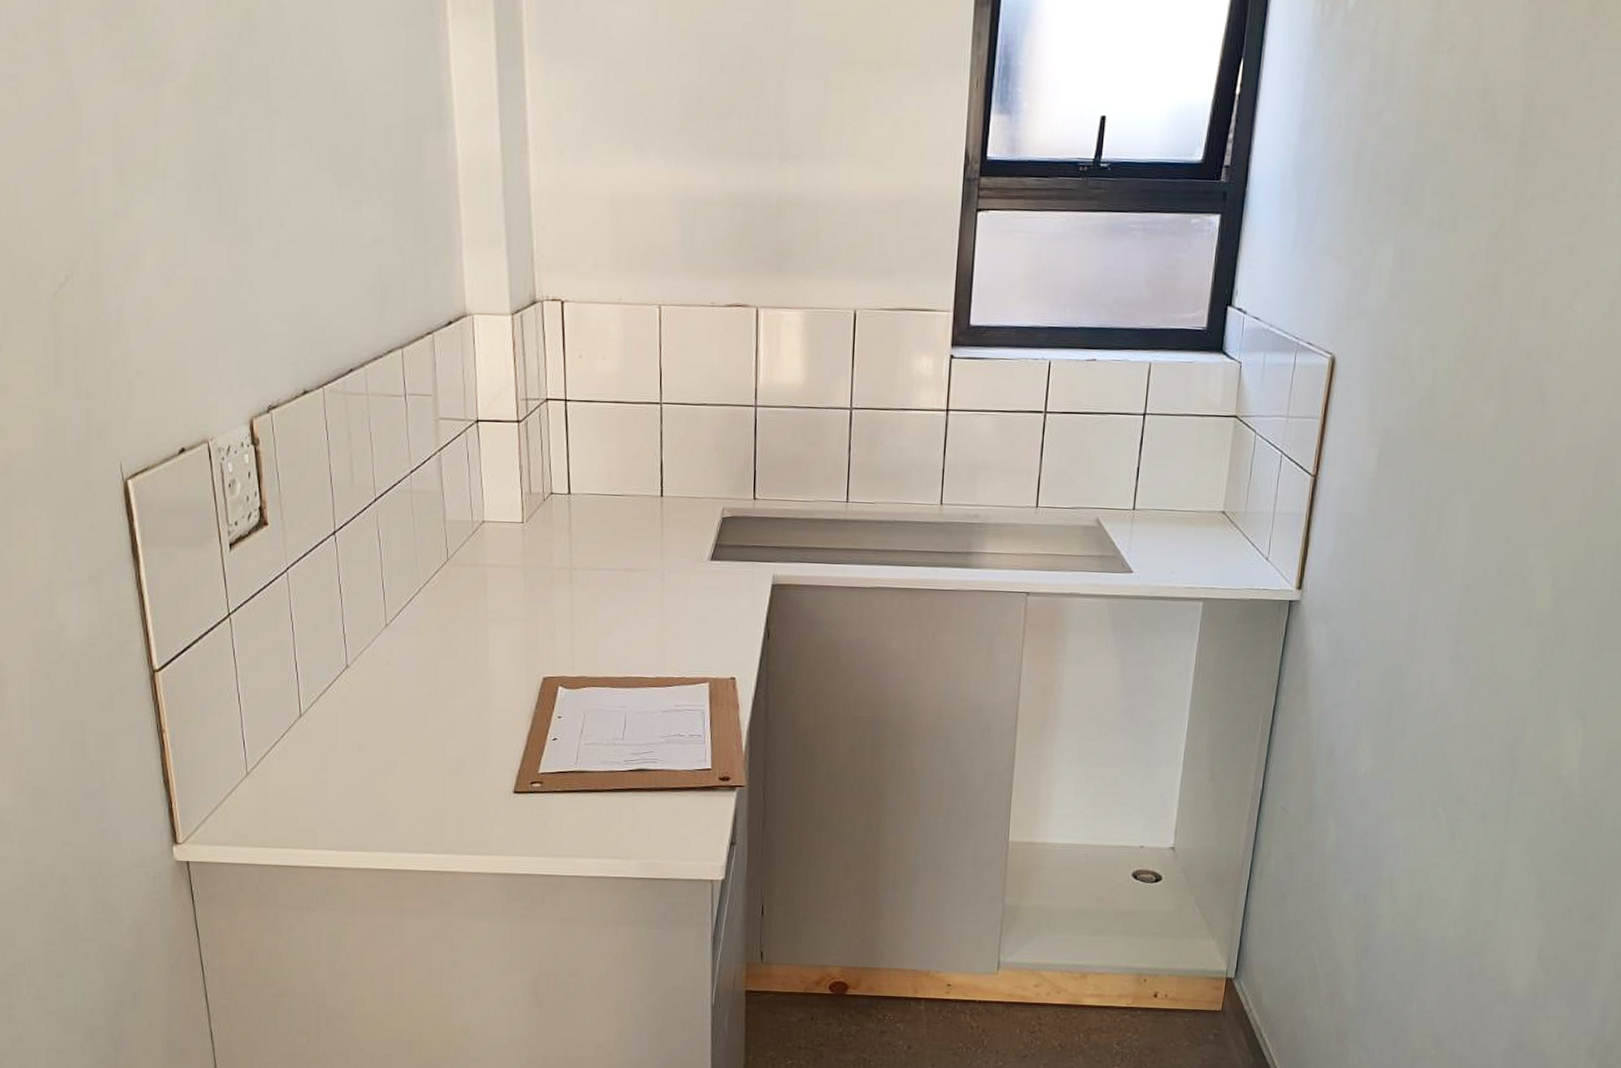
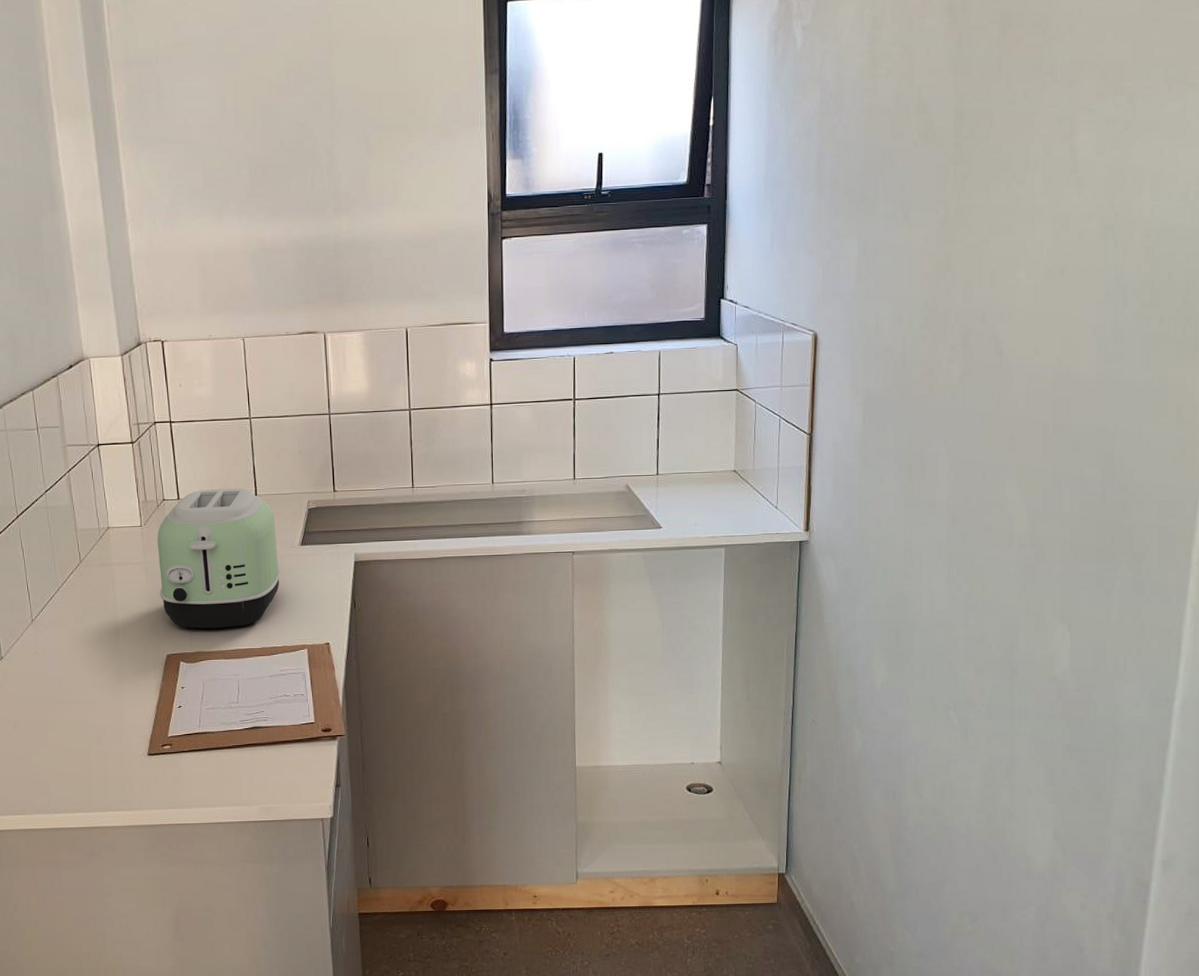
toaster: none [540,484,685,652] -> present [157,488,281,629]

